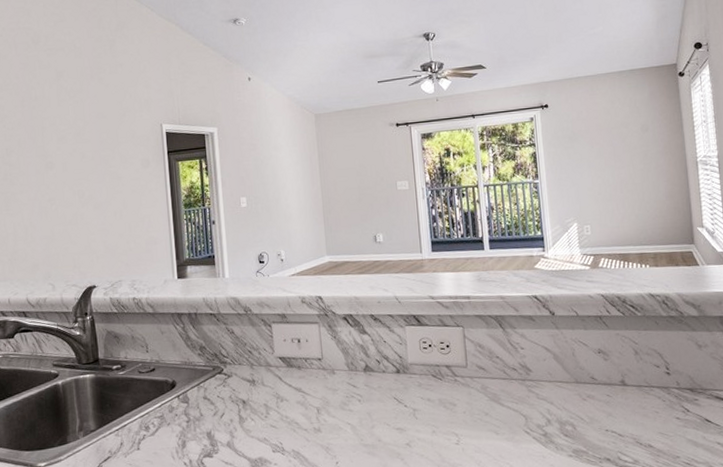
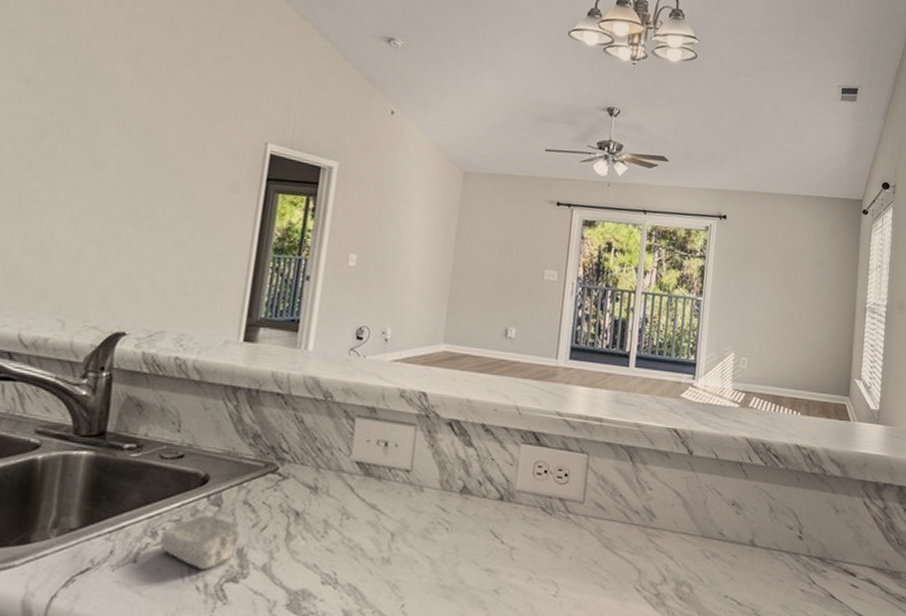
soap bar: none [151,408,207,451] -> present [160,513,242,571]

